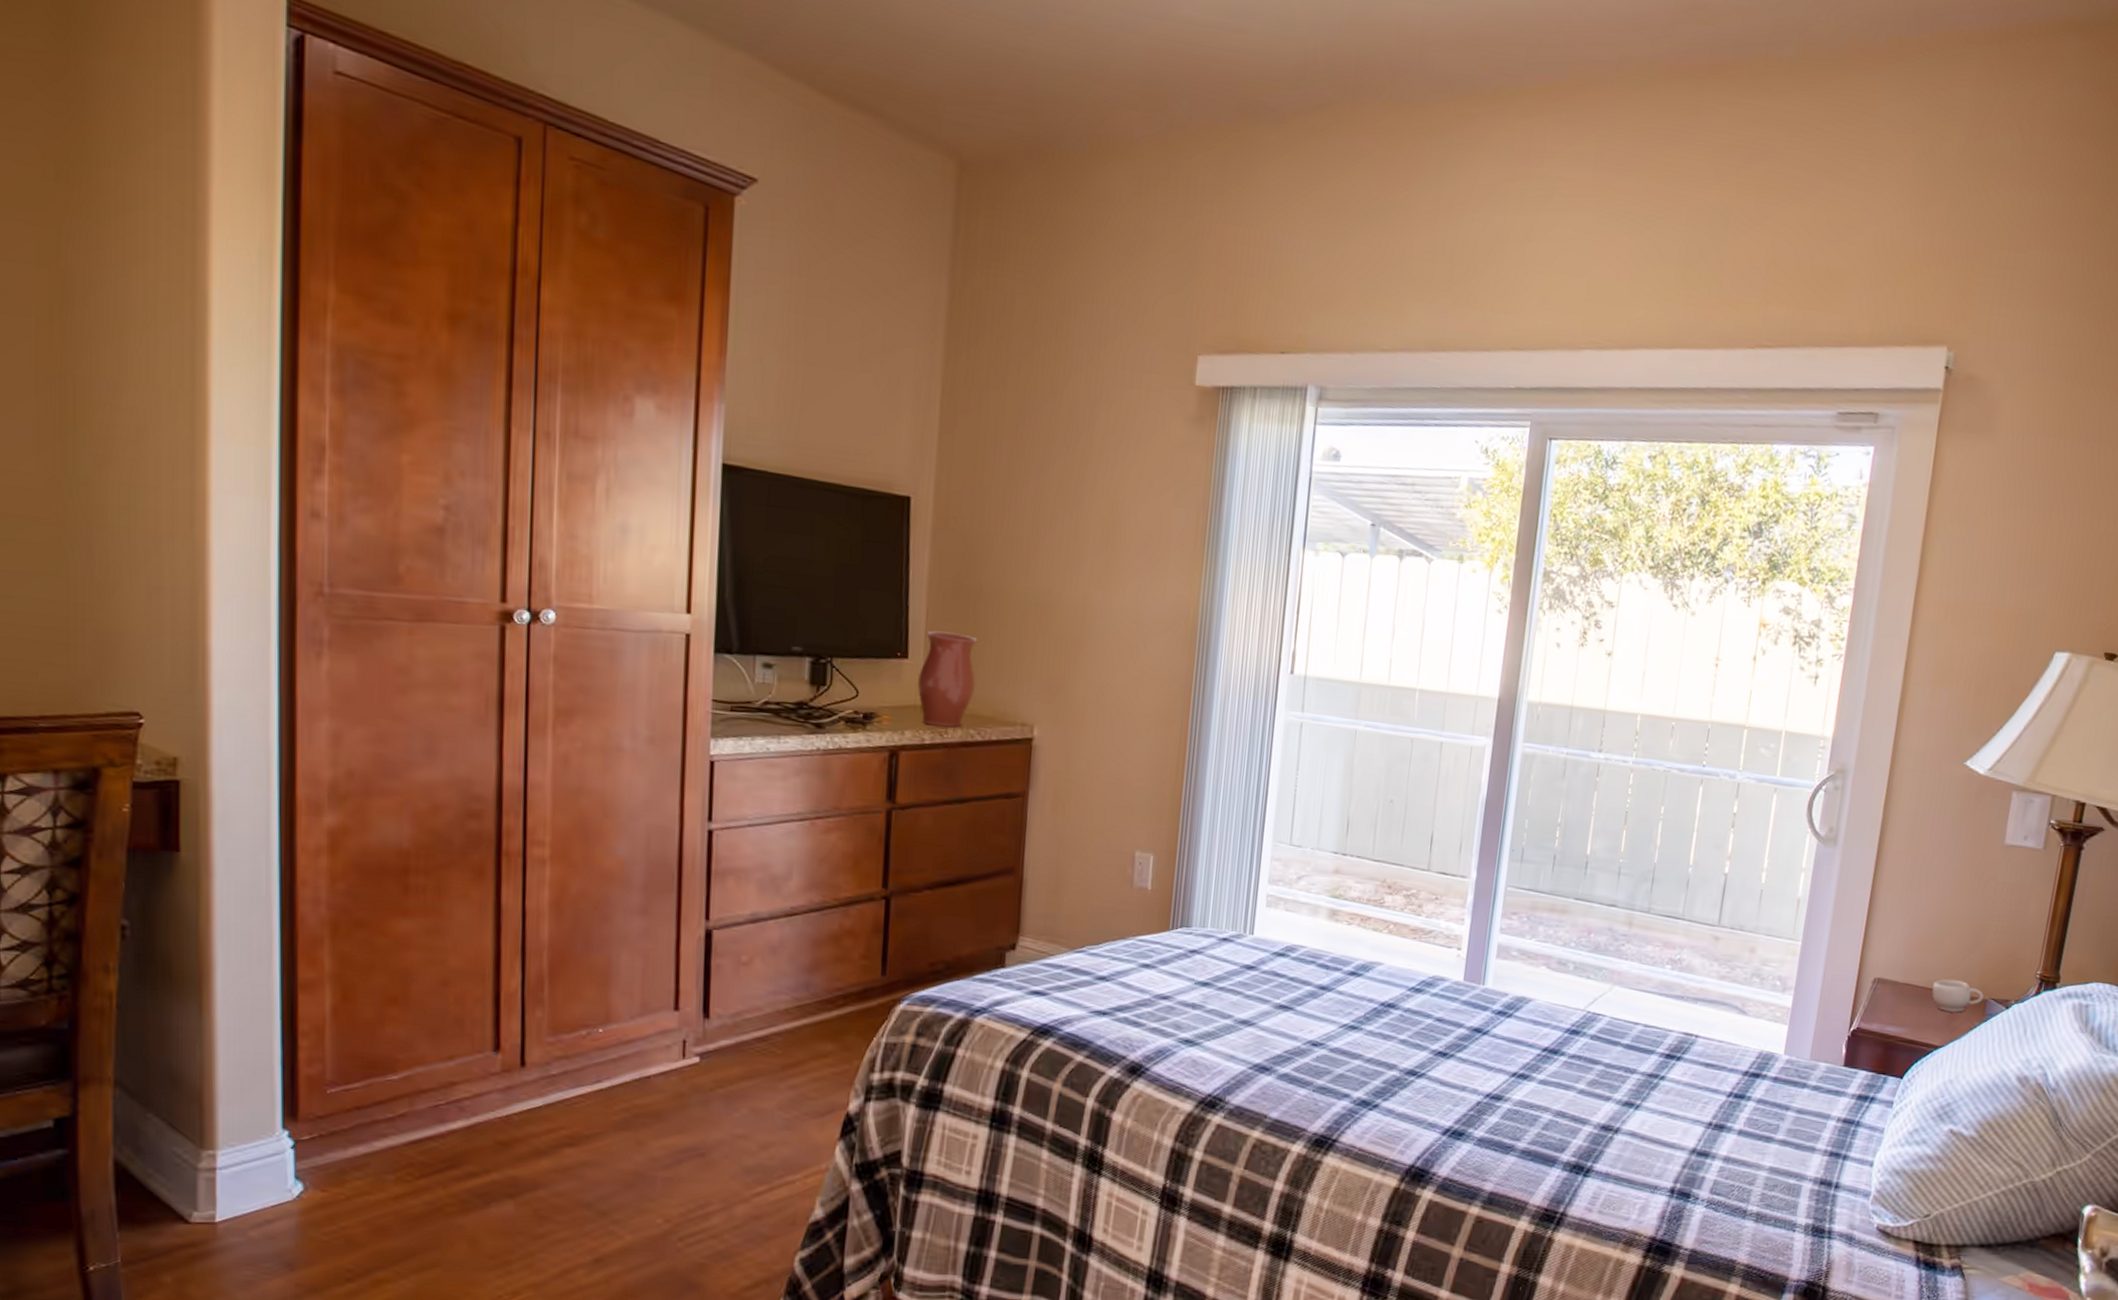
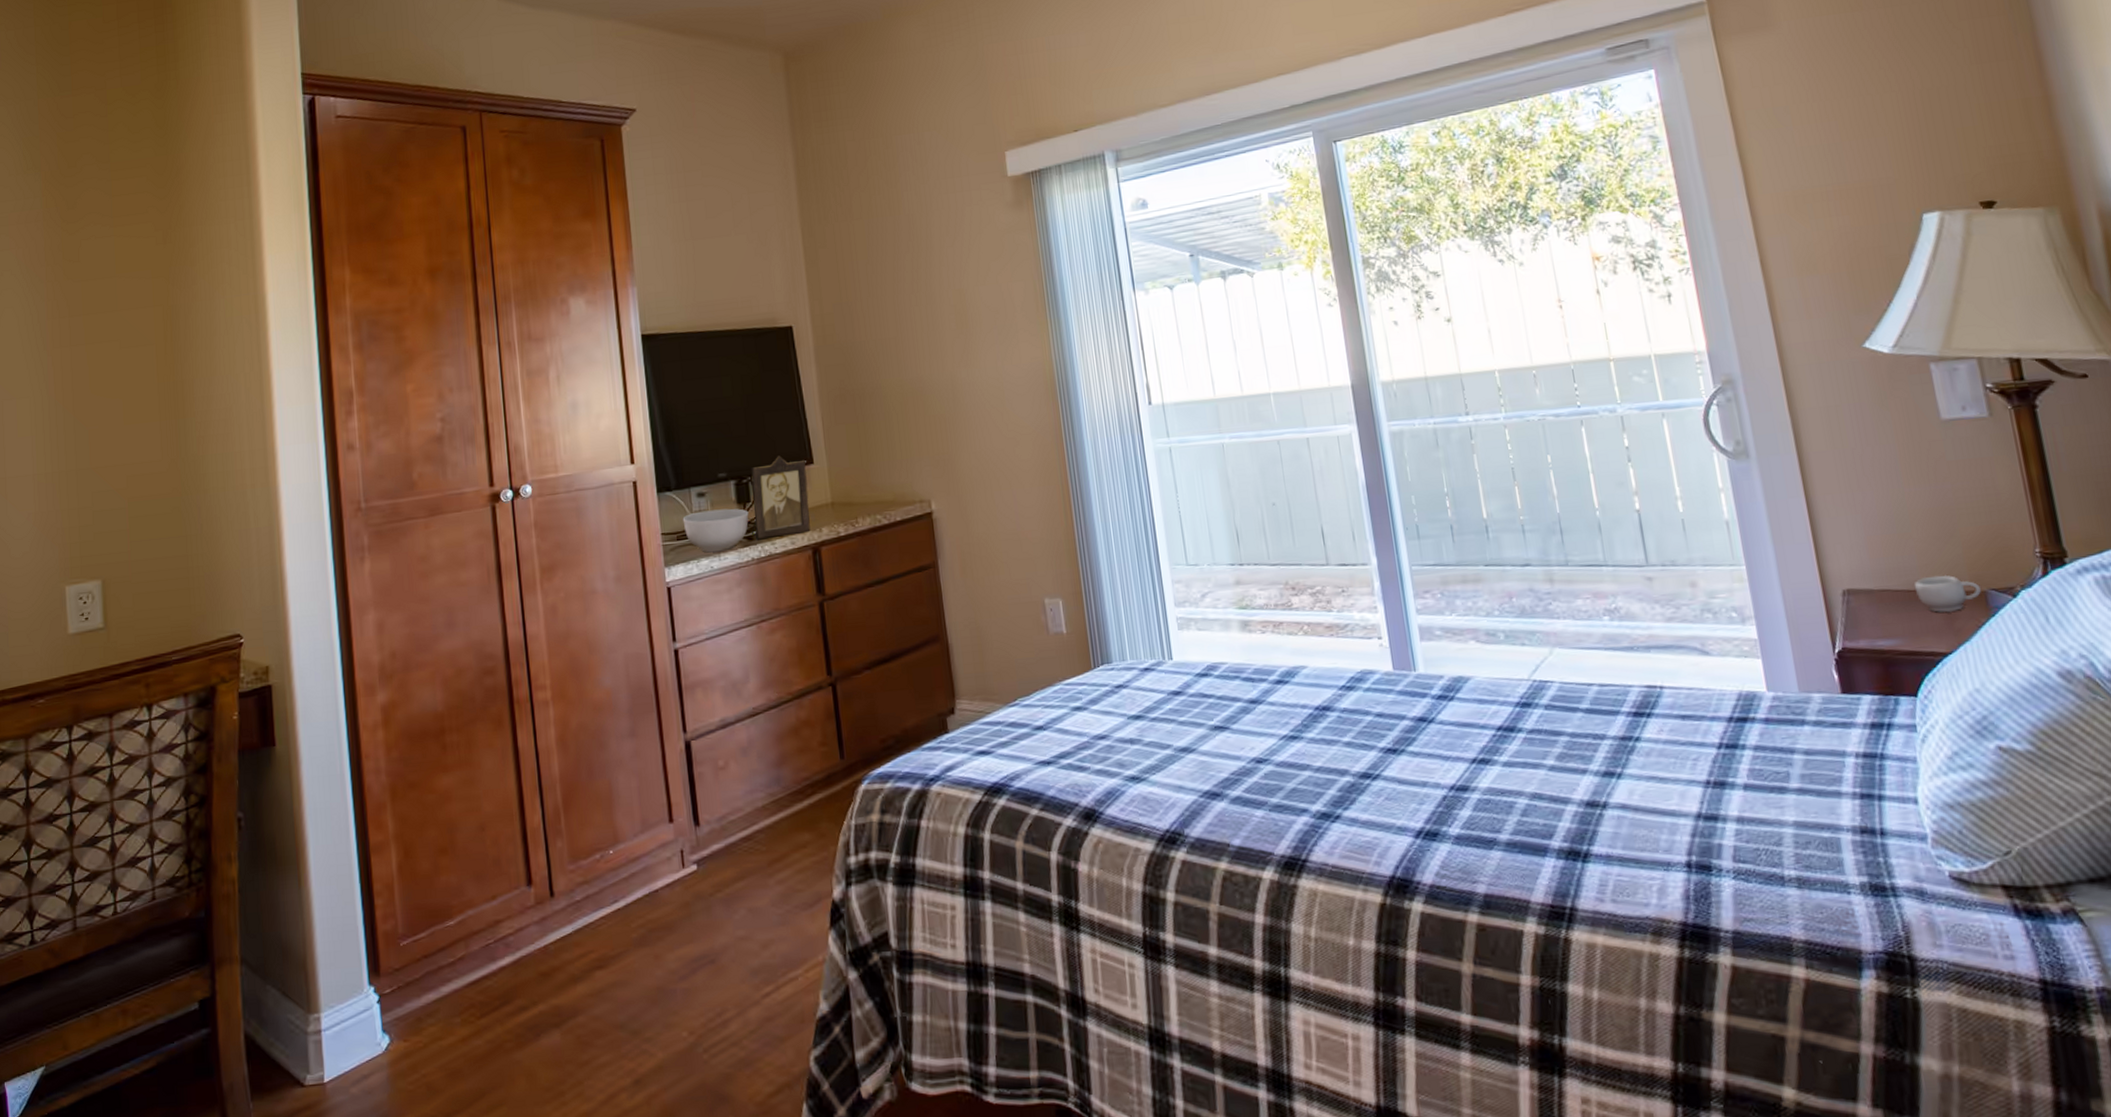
bowl: none [740,684,822,734] -> present [682,508,749,553]
photo frame: none [822,641,898,733] -> present [751,455,811,541]
vase: present [917,631,978,729] -> none [824,433,875,519]

